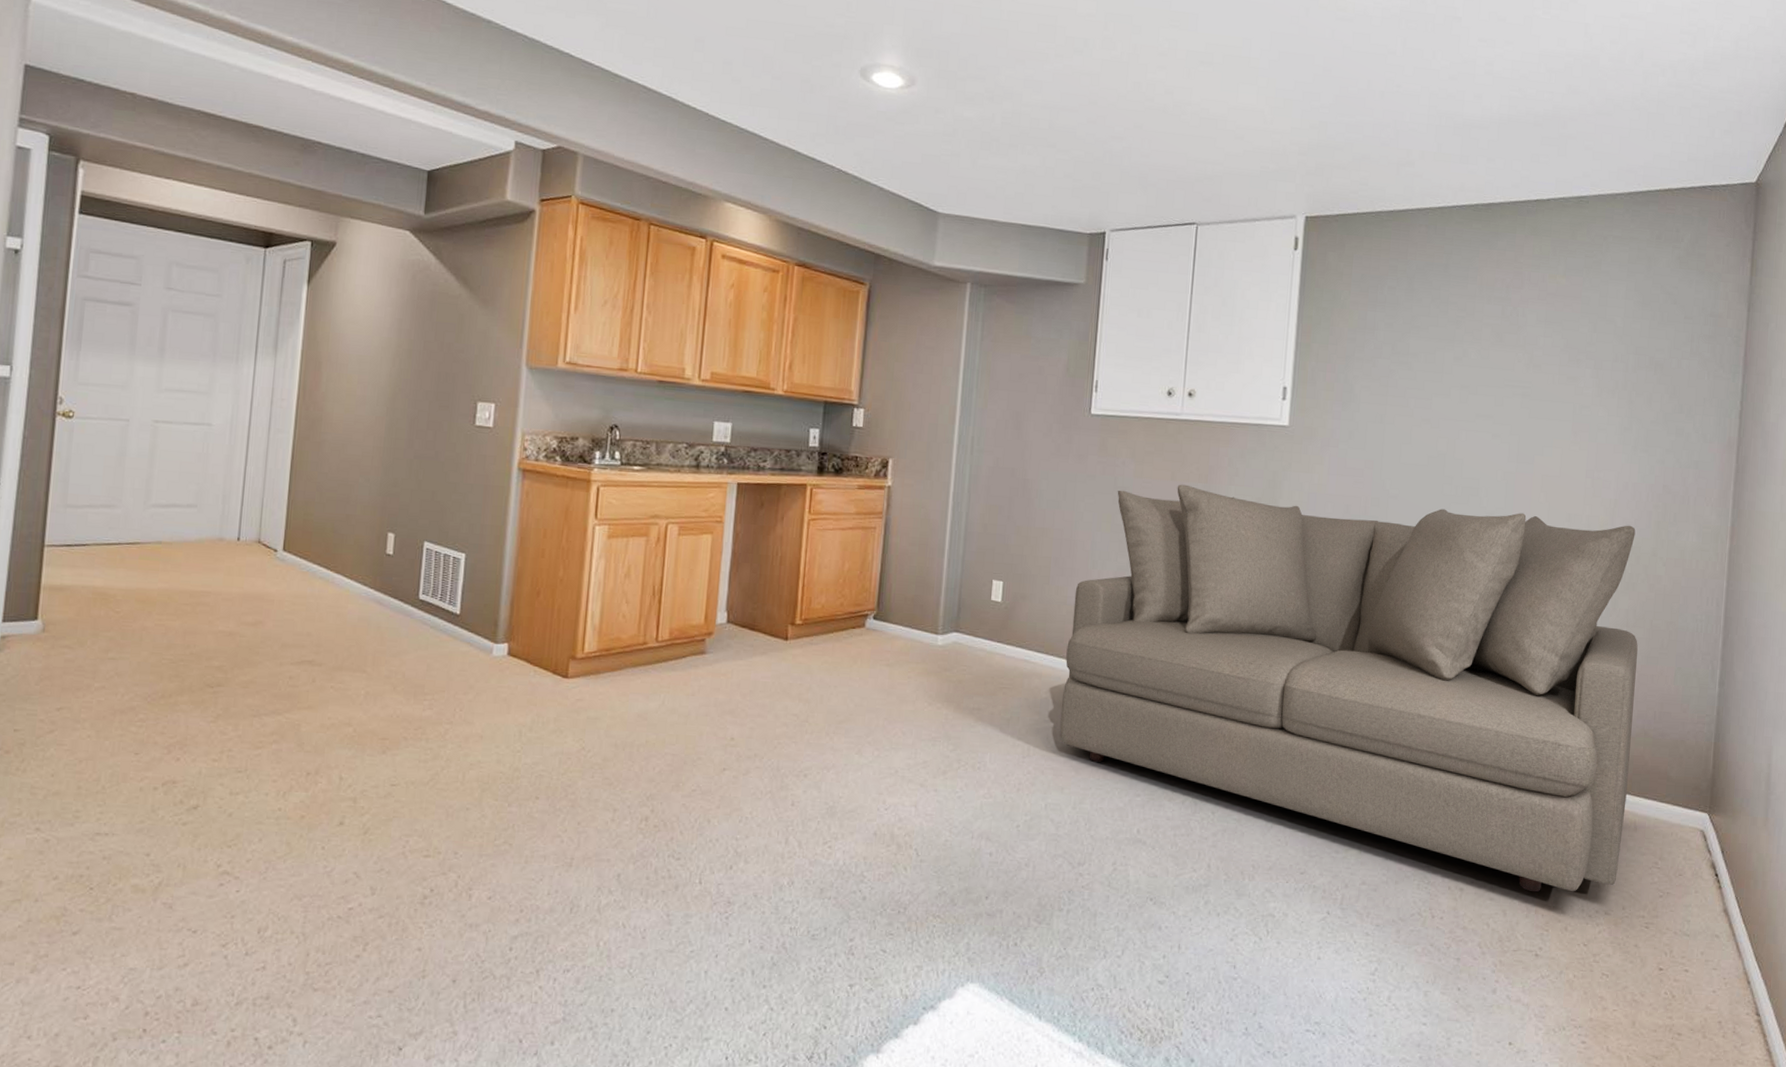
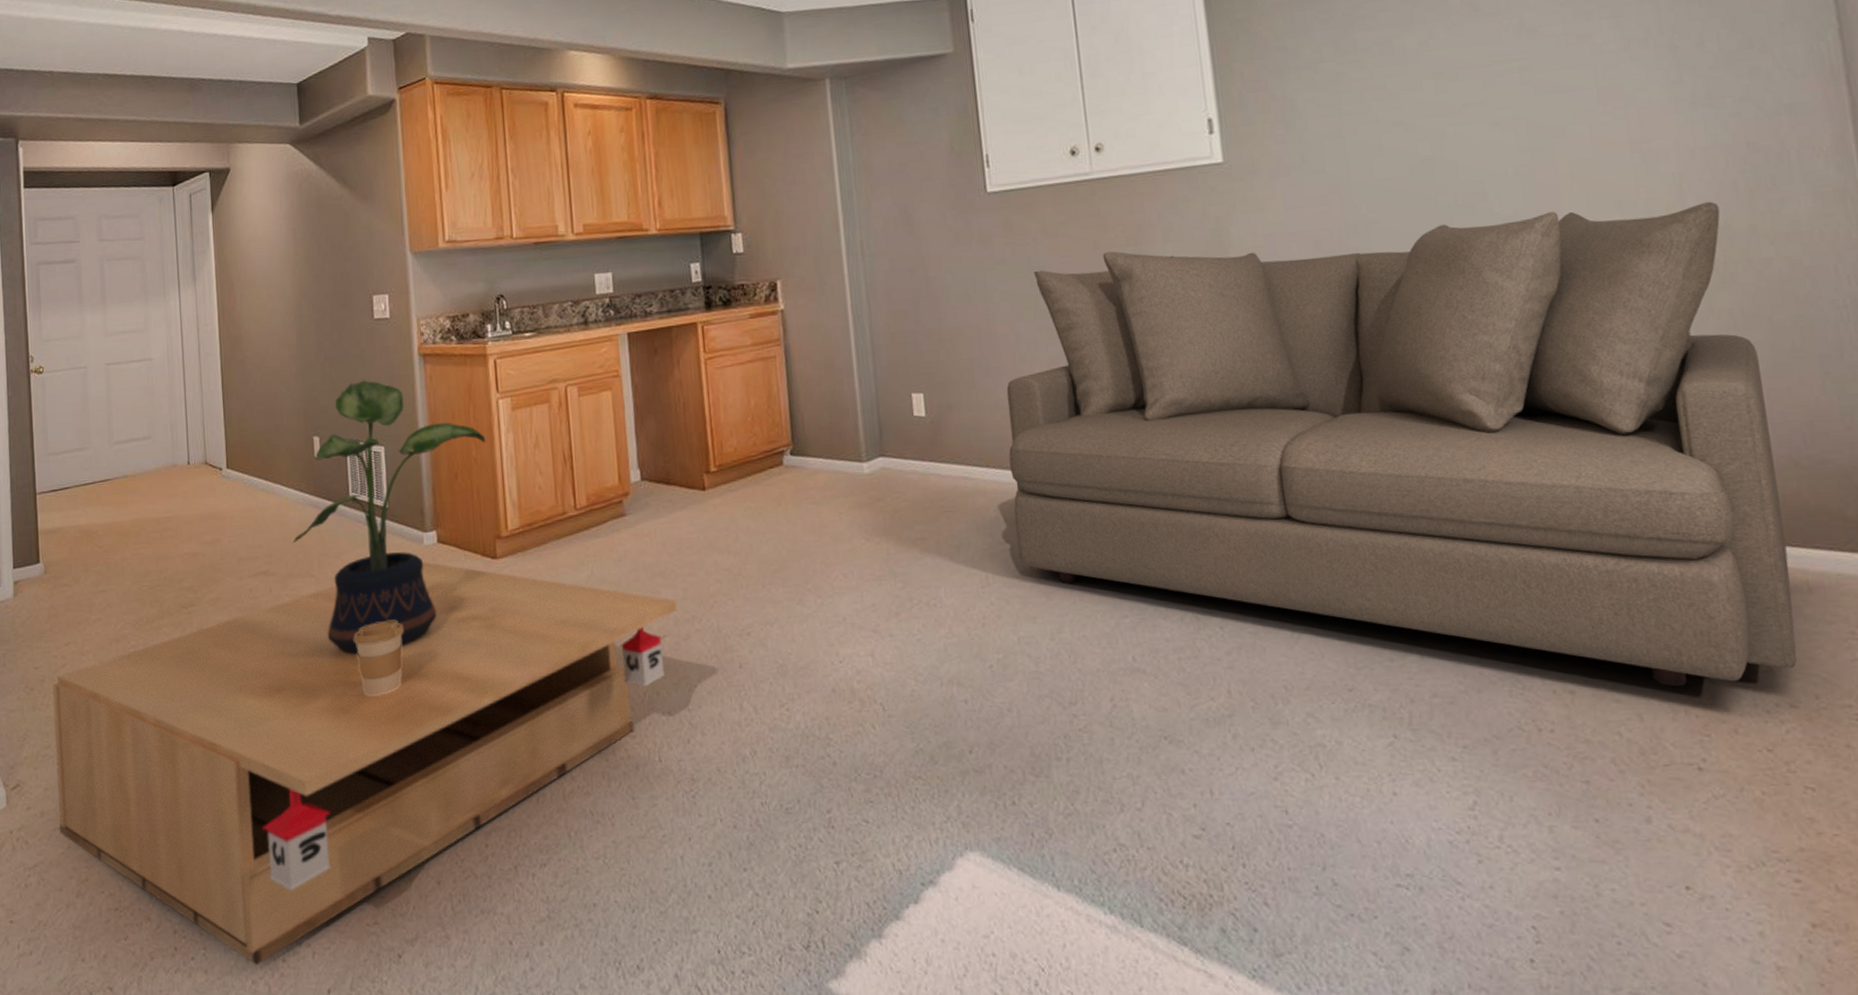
coffee table: none [19,671,742,1051] -> present [52,561,678,966]
potted plant: none [347,484,576,754] -> present [292,380,486,655]
coffee cup: none [401,725,457,797] -> present [354,621,404,696]

